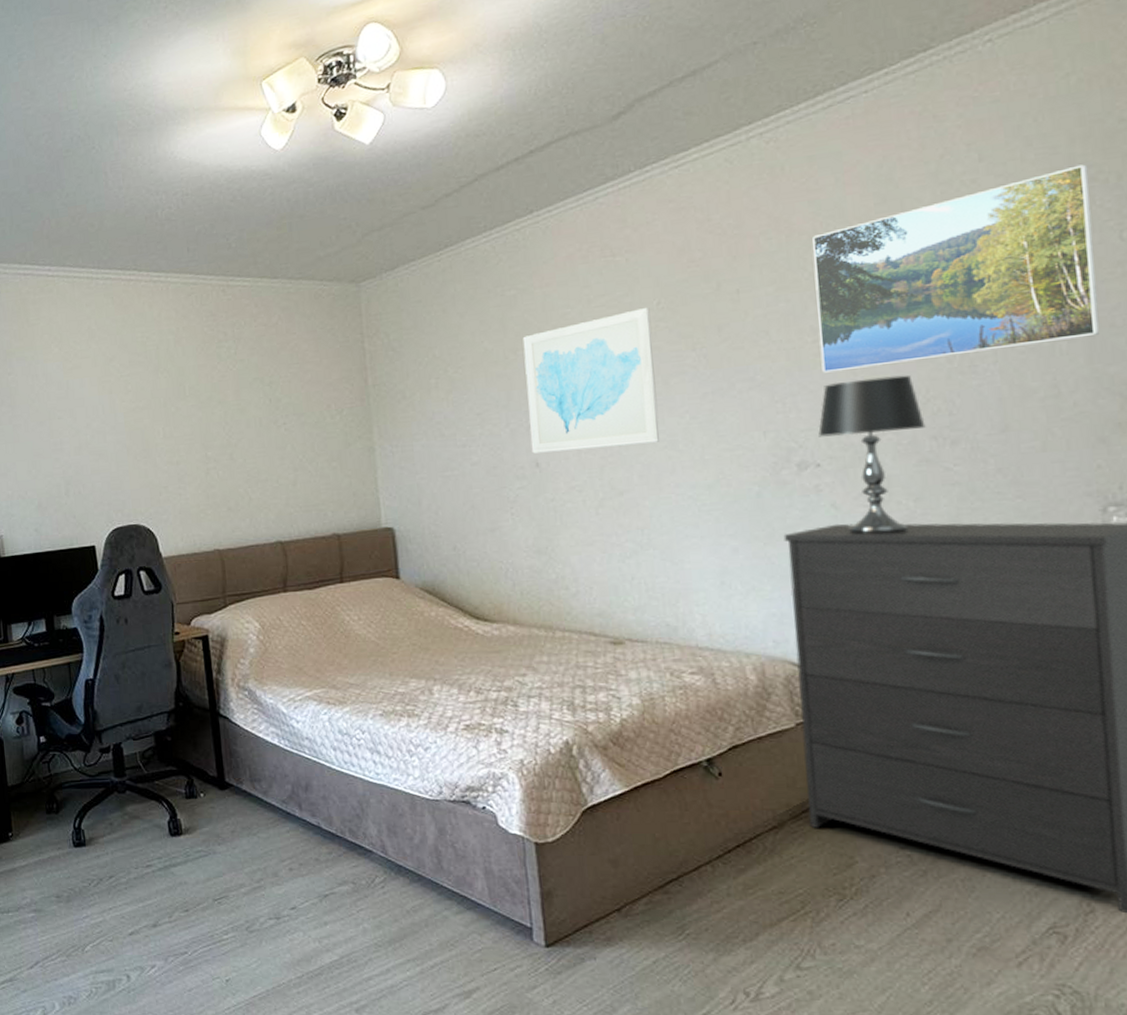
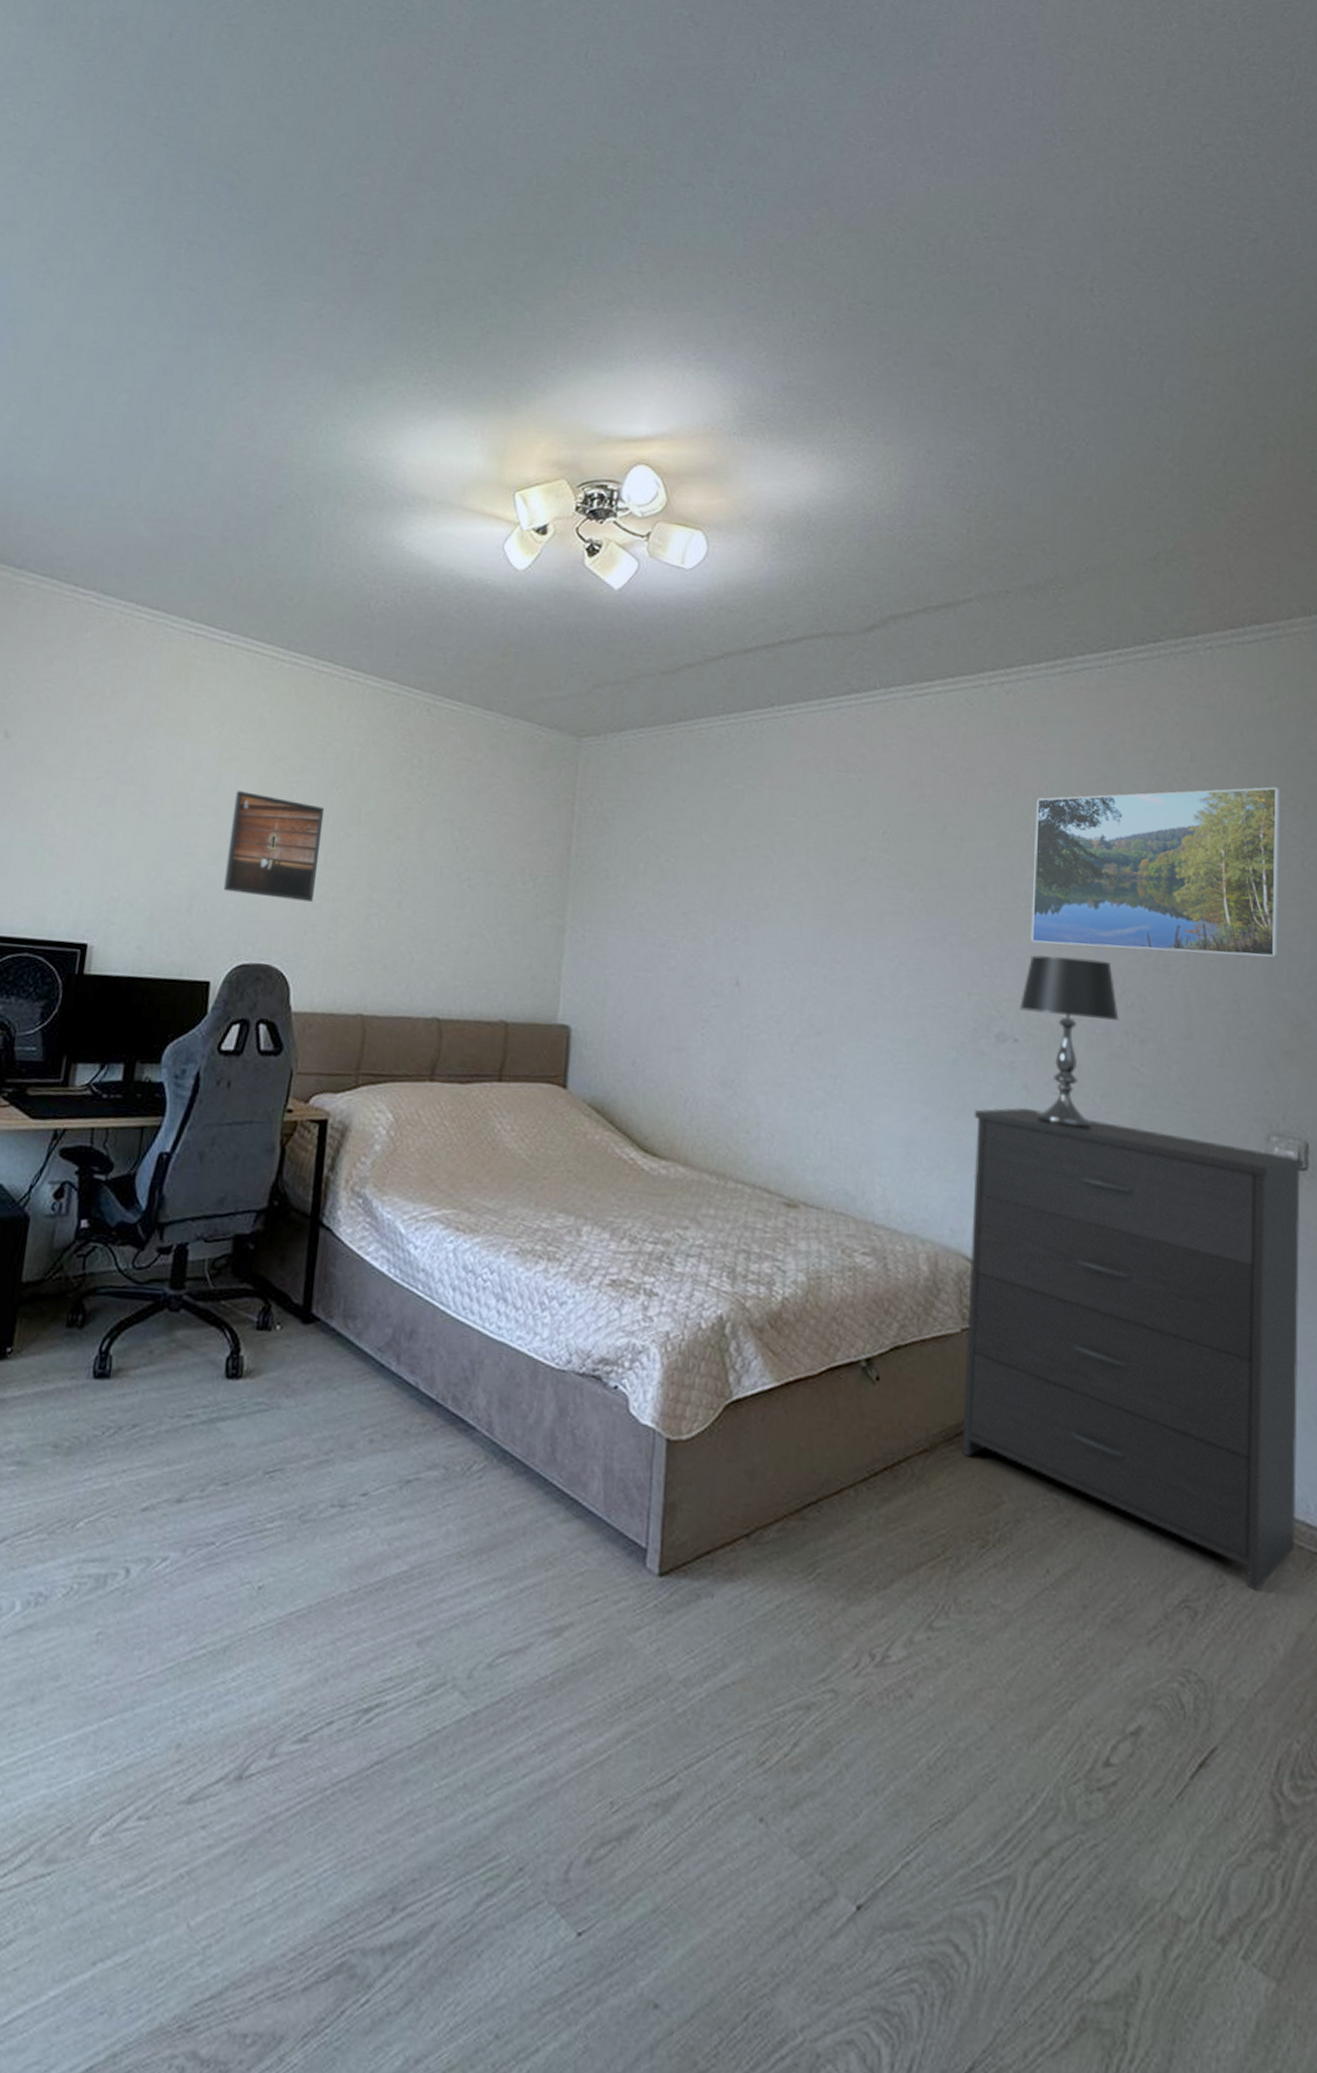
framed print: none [83,390,161,474] -> present [223,791,325,902]
wall art: present [522,308,659,454] -> none [733,834,875,983]

